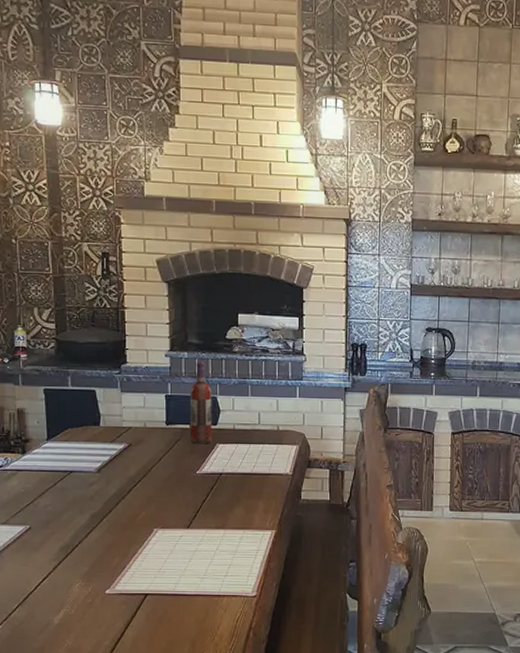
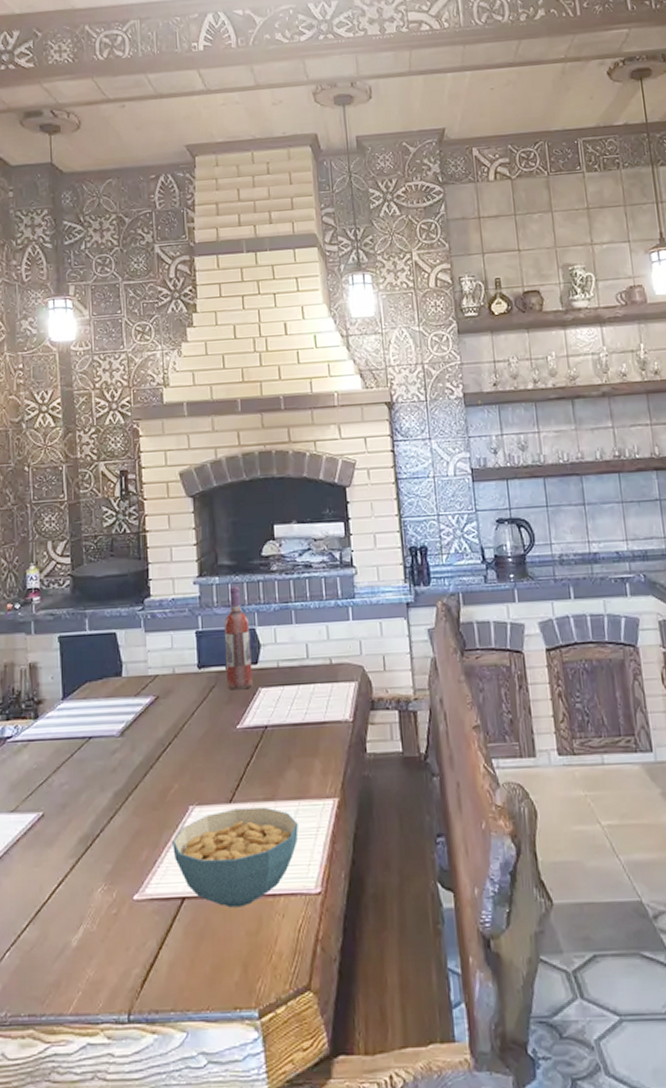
cereal bowl: none [139,533,242,603] -> present [172,807,299,908]

